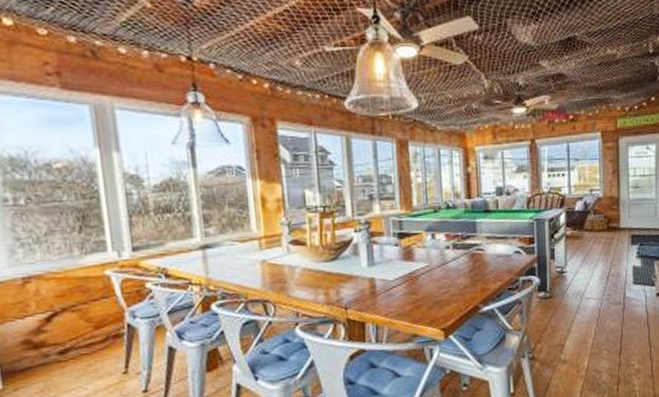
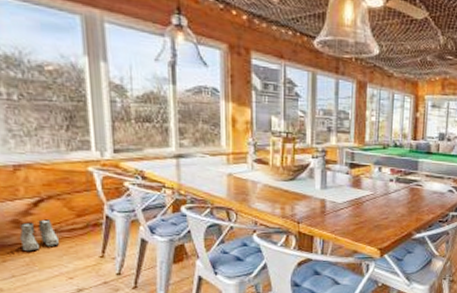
boots: none [31,336,77,376] -> present [19,219,60,252]

